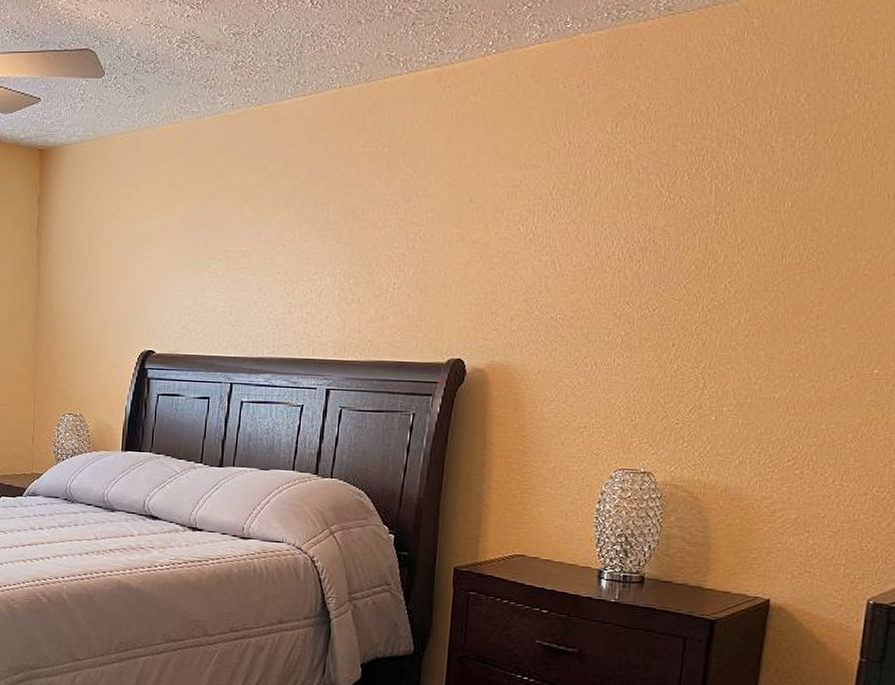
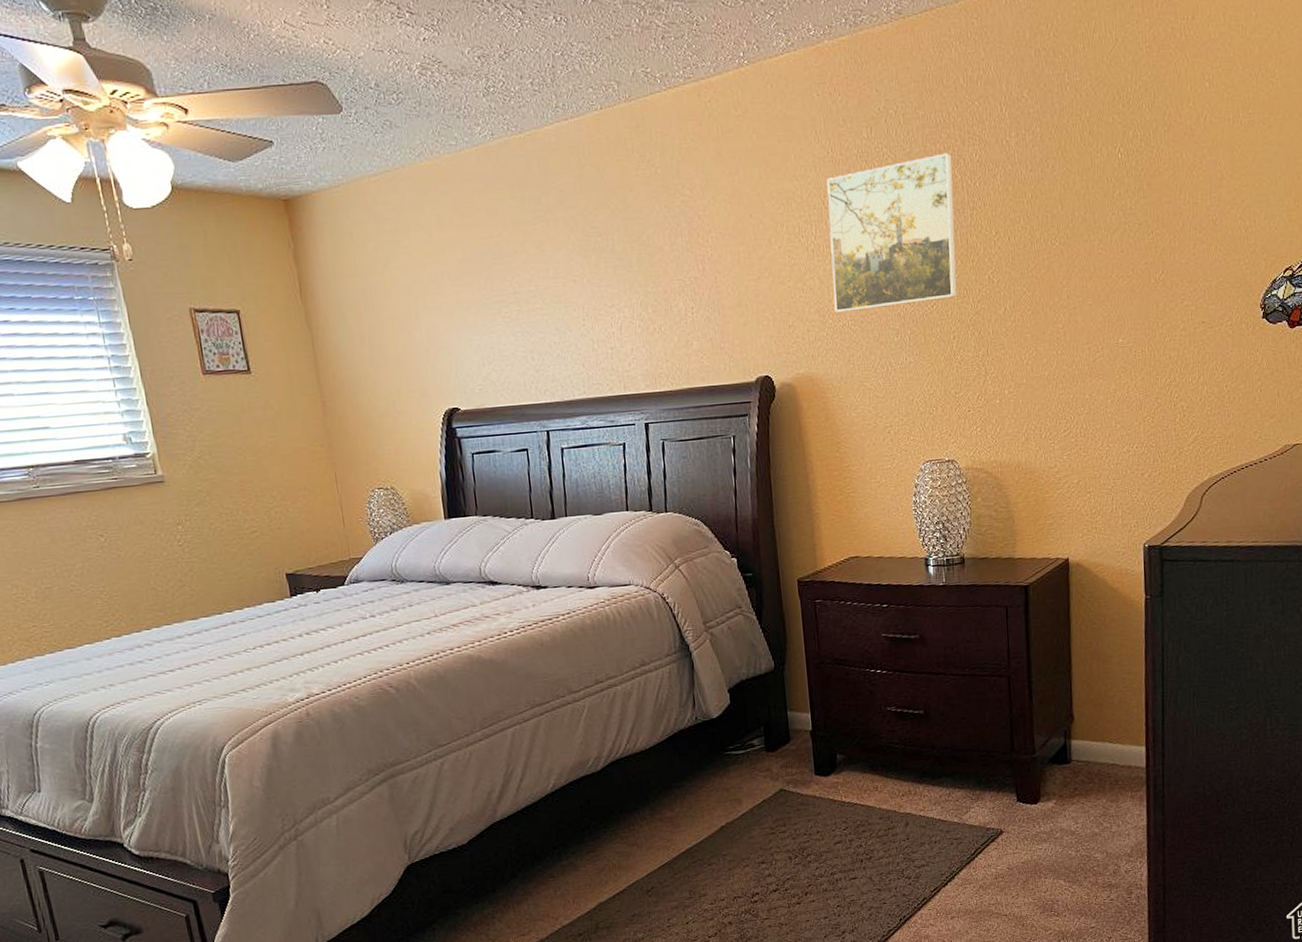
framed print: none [544,154,704,306] -> present [827,153,957,313]

